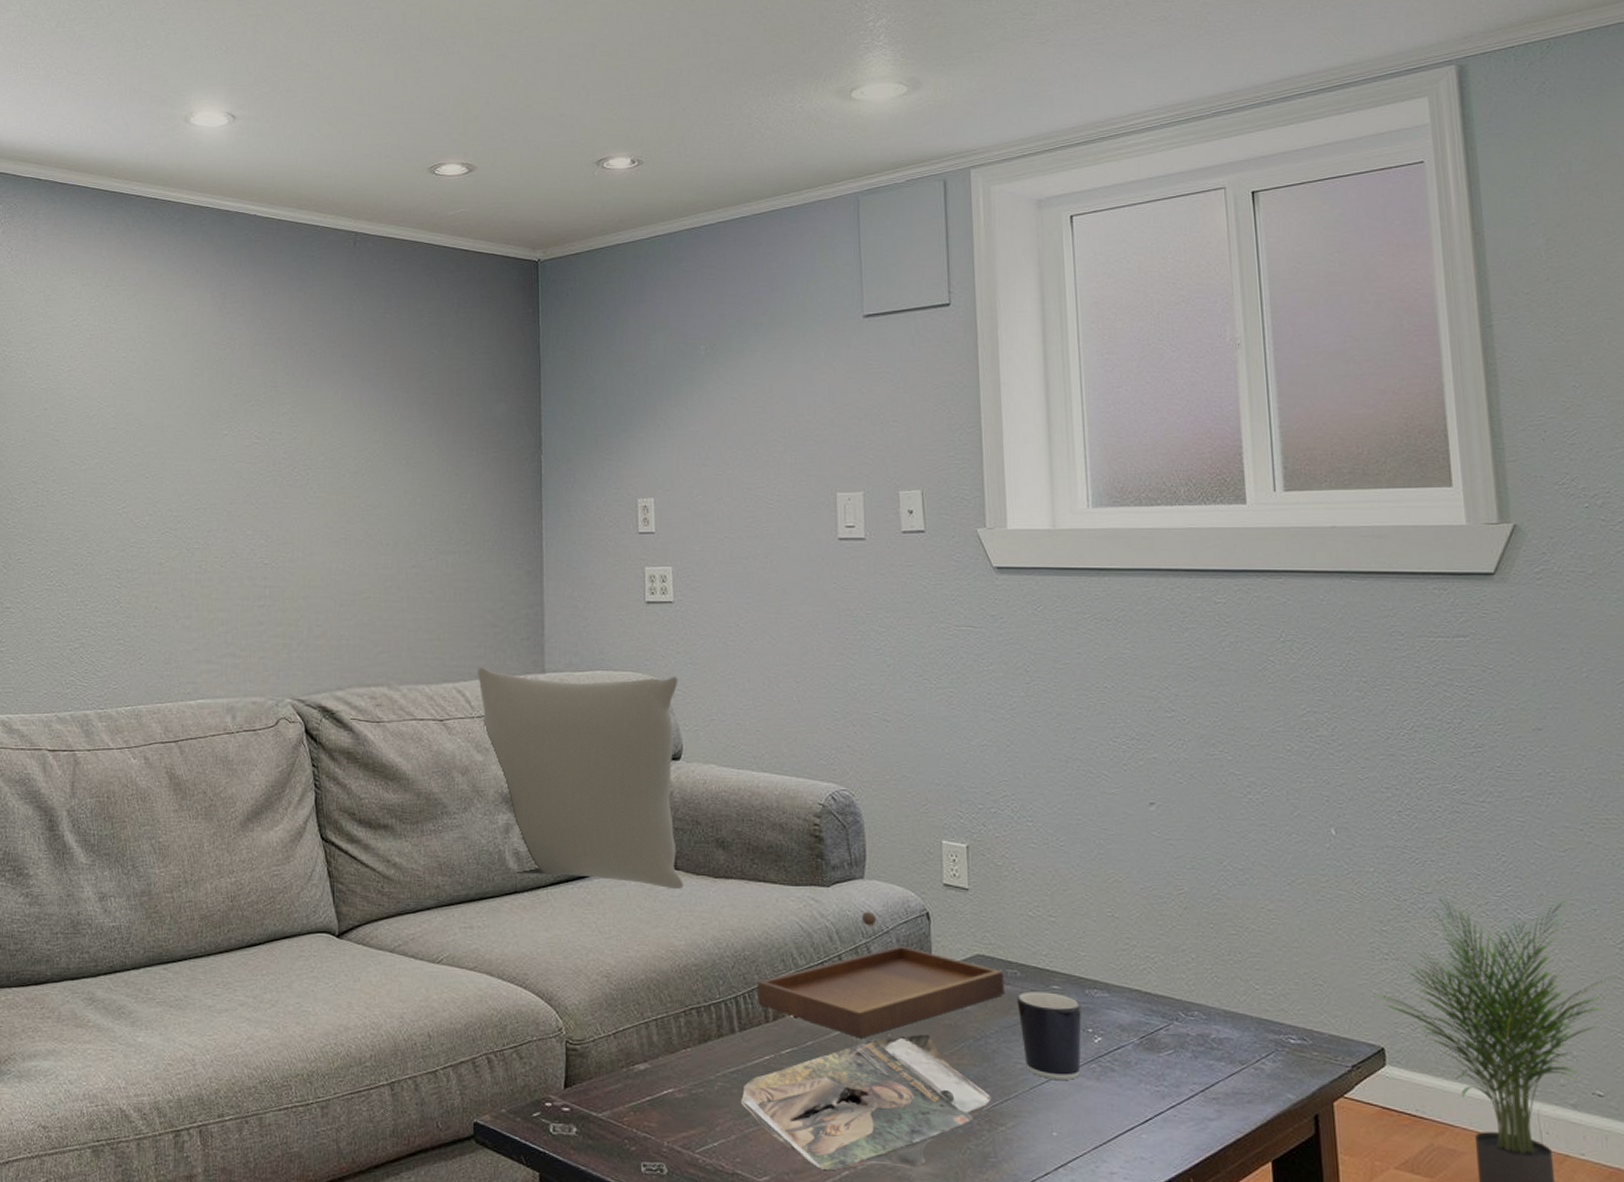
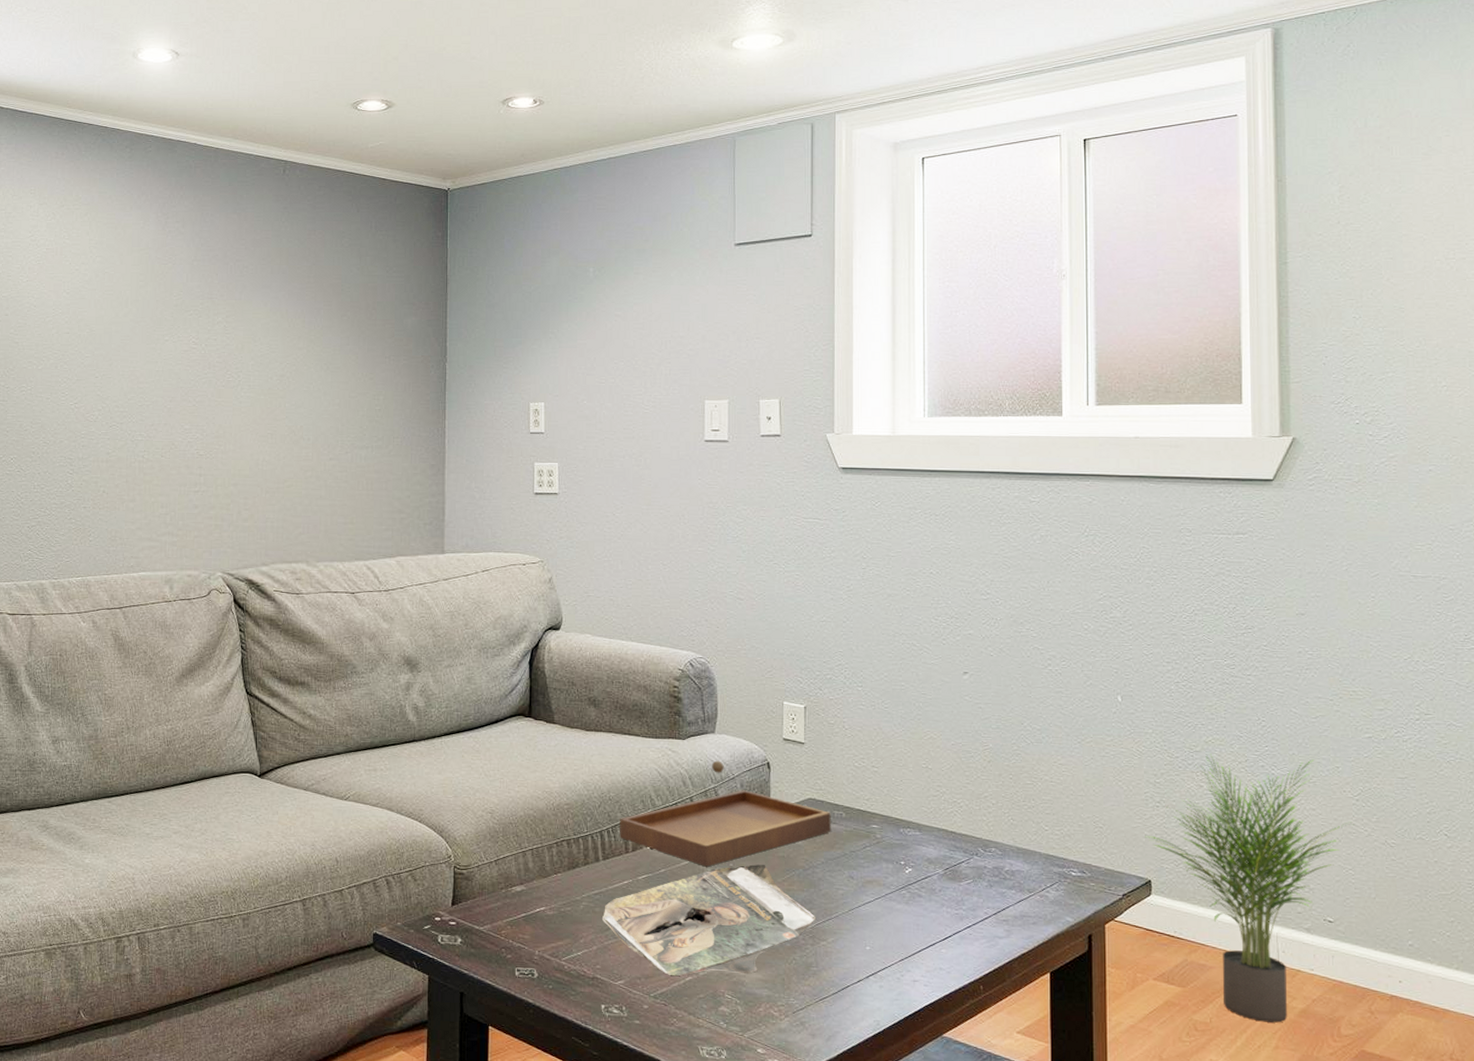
pillow: present [478,667,683,890] -> none [385,547,560,741]
mug: present [1016,991,1082,1080] -> none [841,829,896,904]

